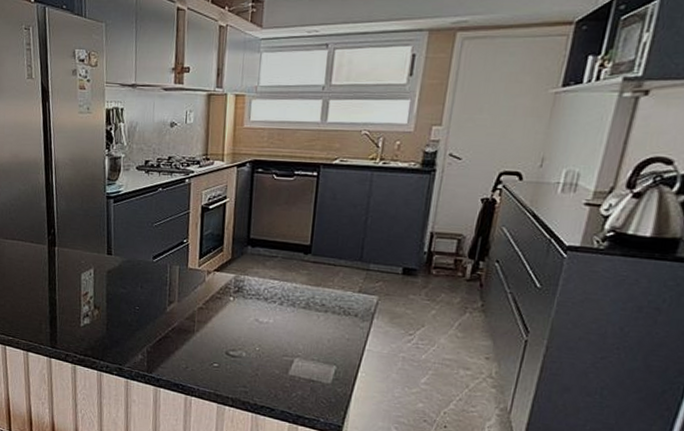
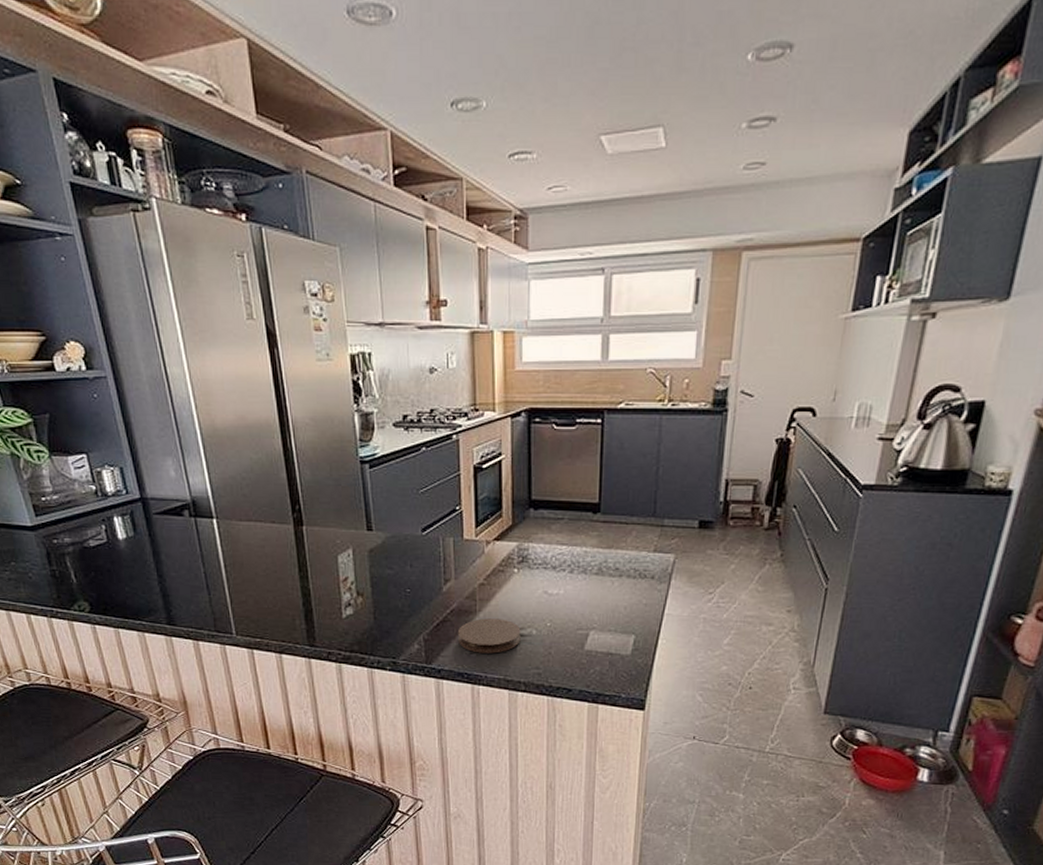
coaster: none [176,338,232,370] -> present [457,618,521,654]

